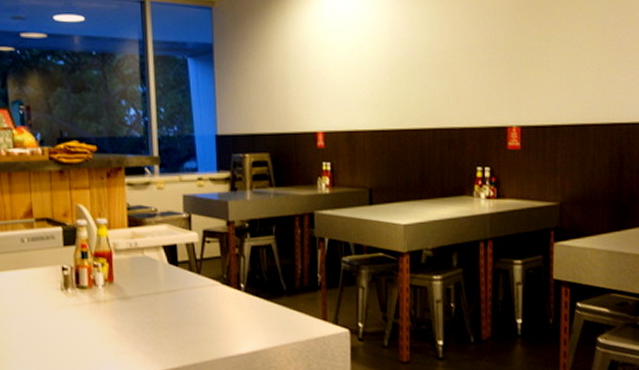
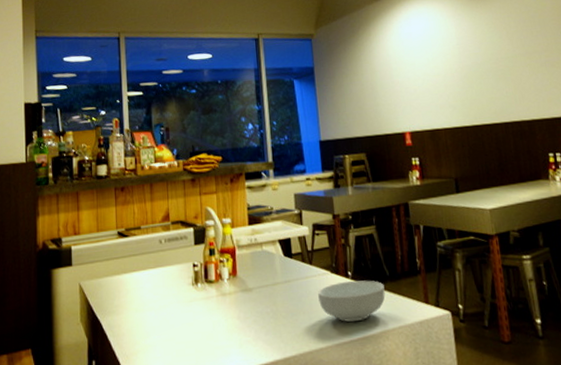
cereal bowl: none [206,293,280,337] -> present [318,280,385,322]

